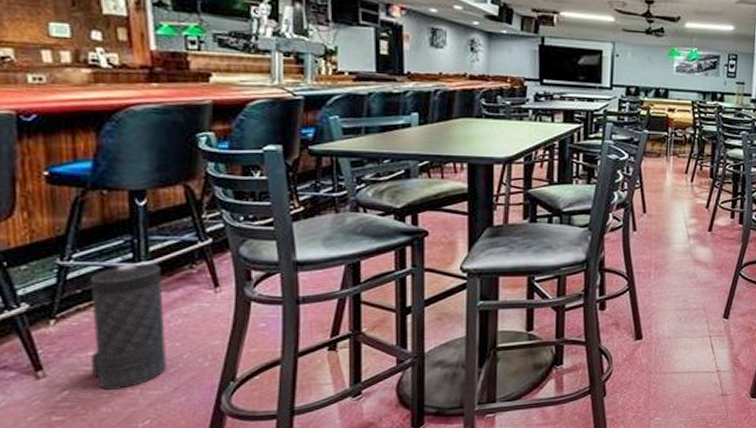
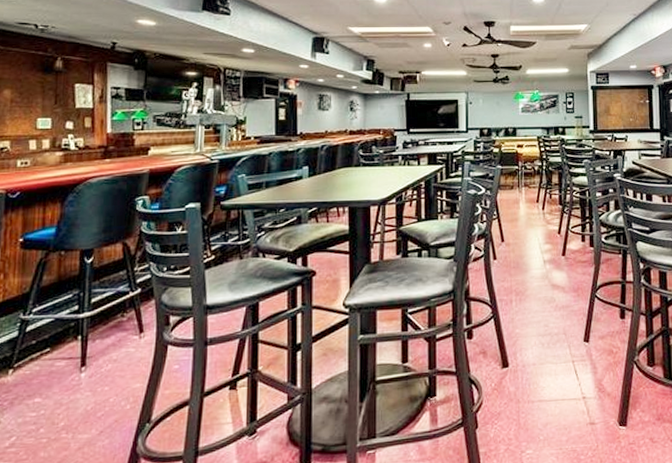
canister: present [90,263,166,390] -> none [36,314,99,435]

